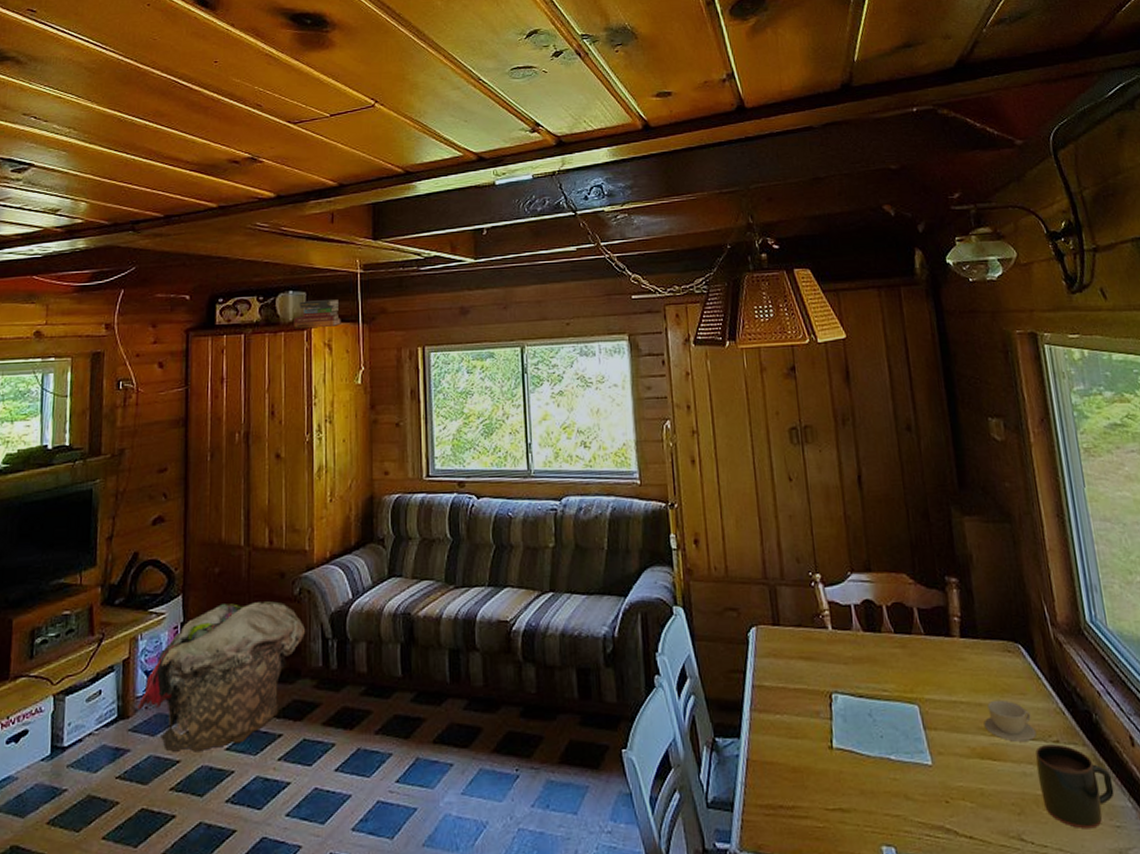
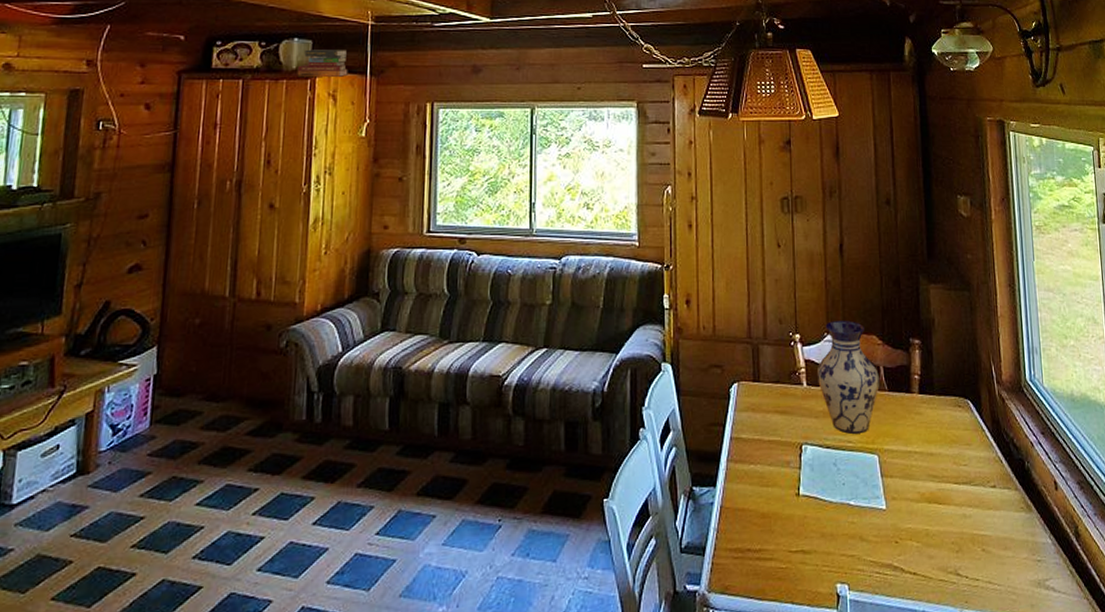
laundry basket: present [137,601,306,752] -> none [99,354,291,508]
vase: none [842,558,914,682] -> present [816,321,879,434]
teacup: present [984,699,1037,742] -> none [933,449,977,487]
mug: present [1035,744,1115,829] -> none [974,489,1038,564]

